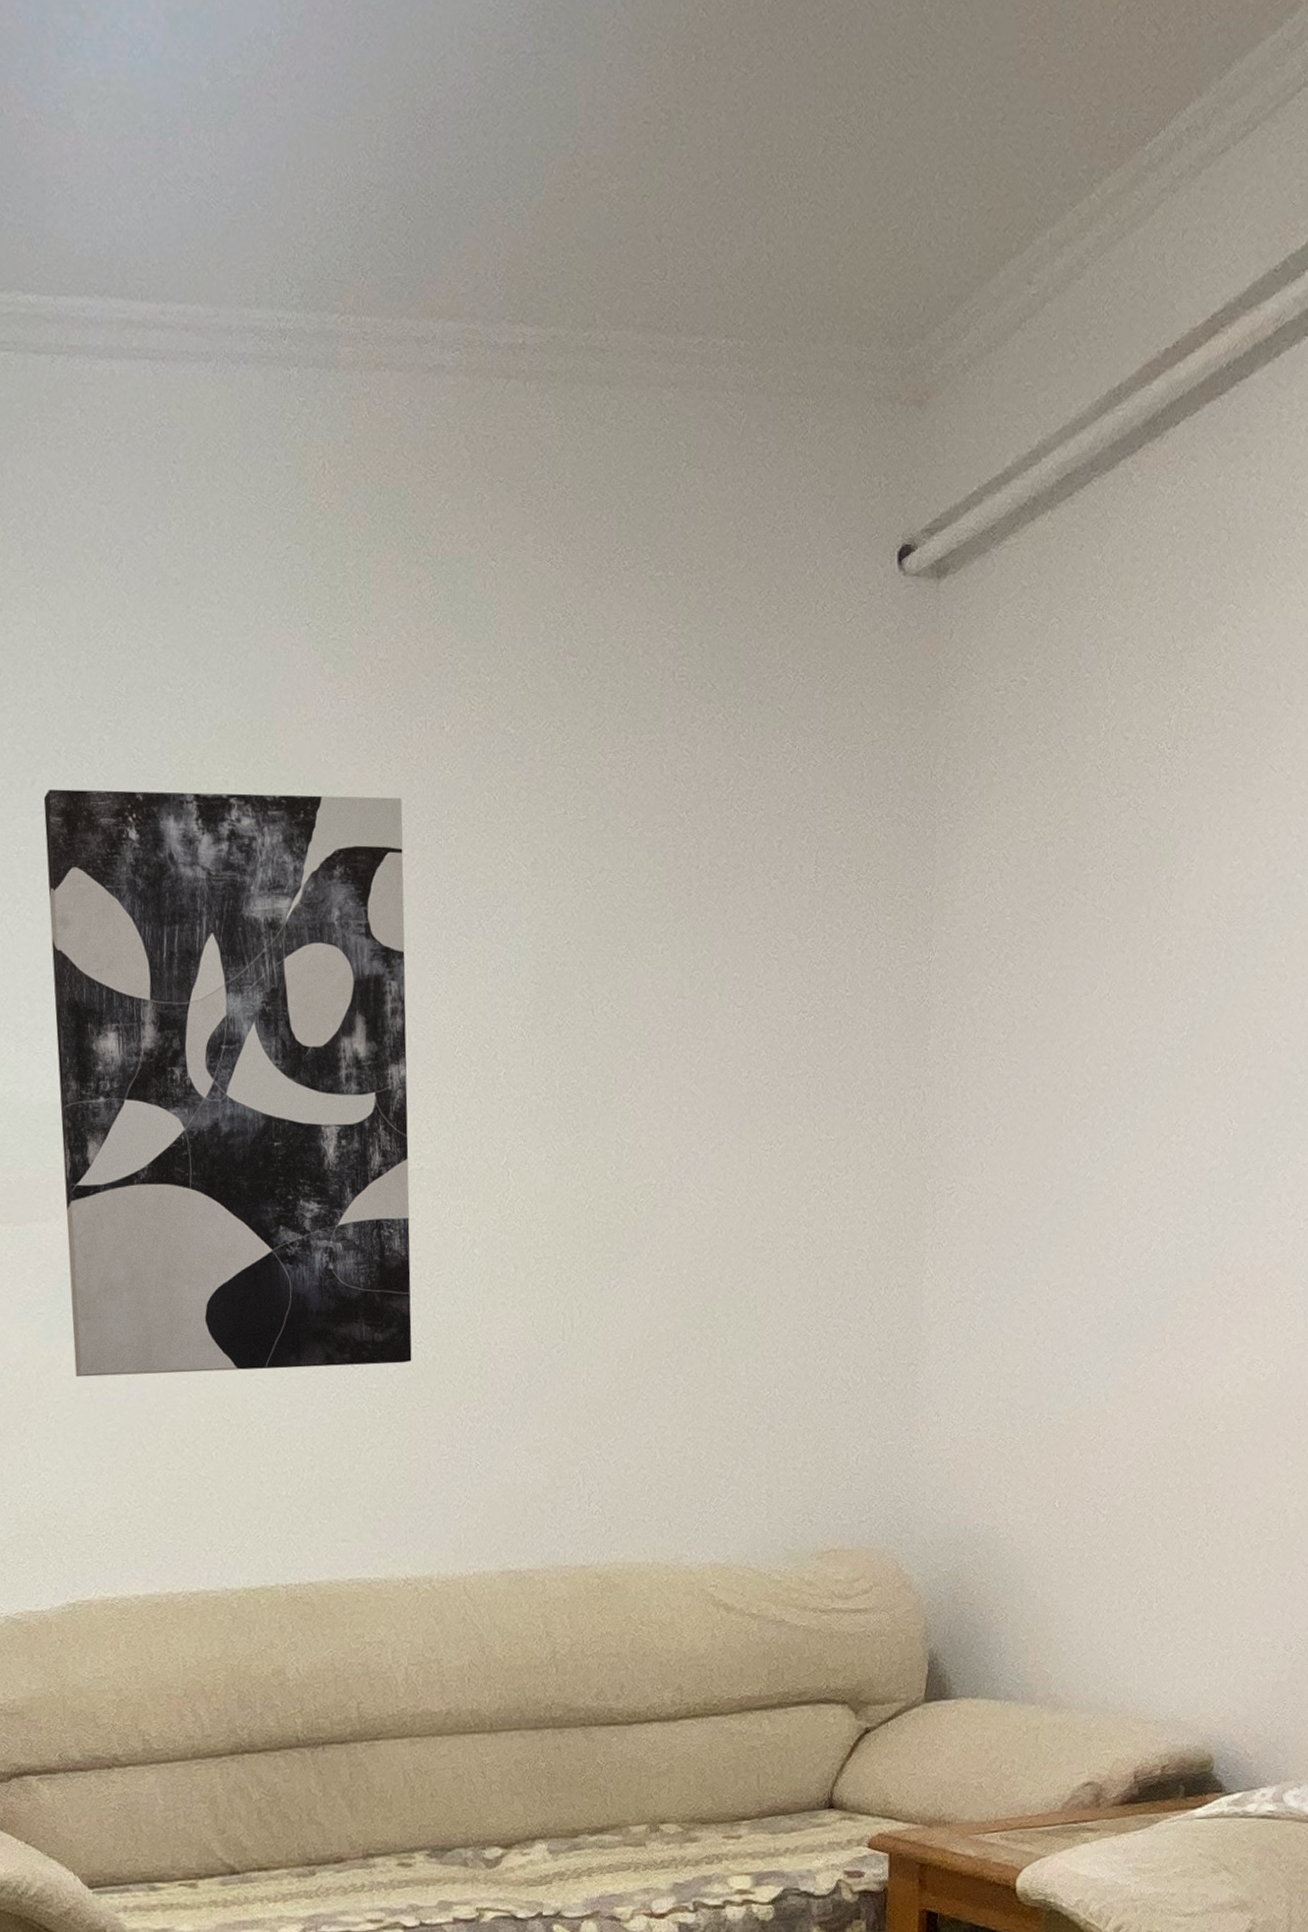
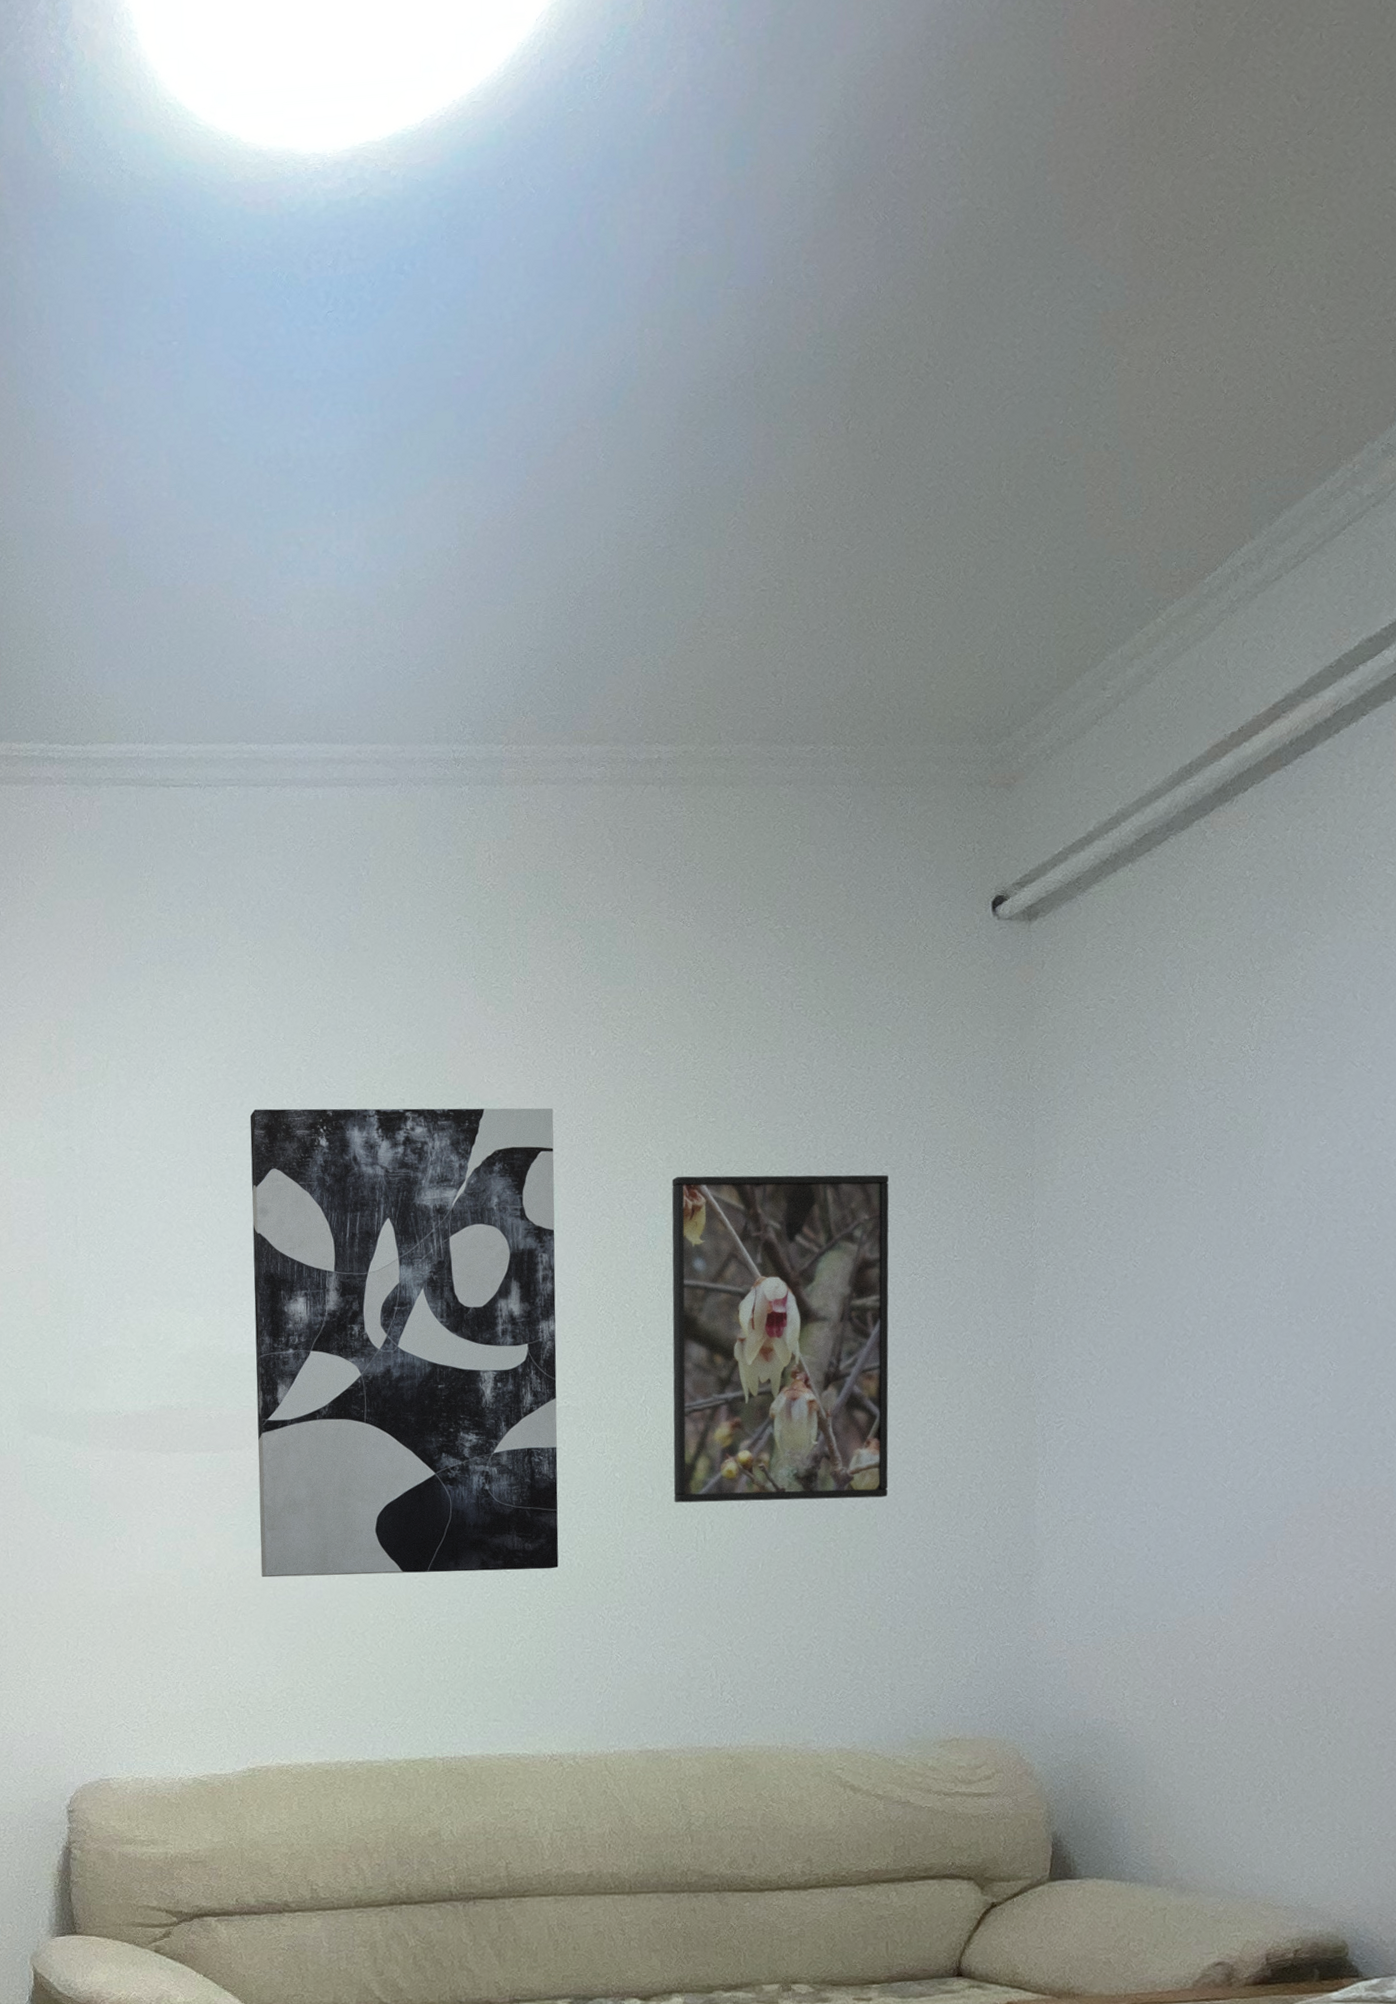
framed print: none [537,887,777,1284] -> present [672,1174,889,1503]

